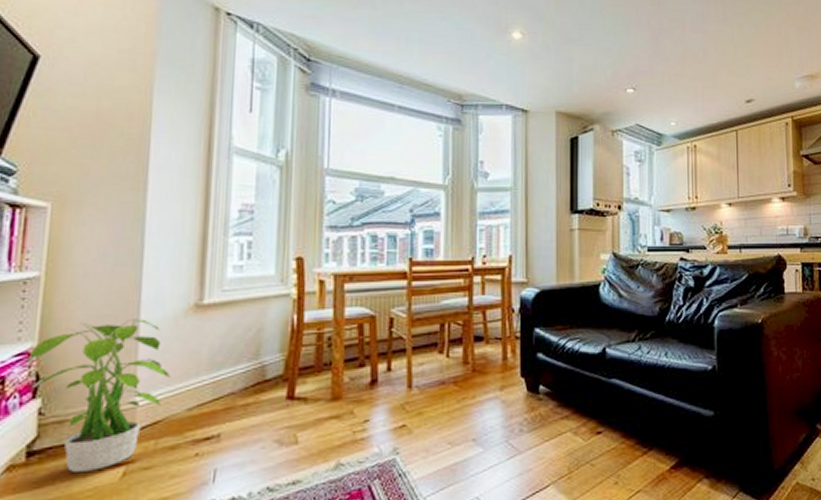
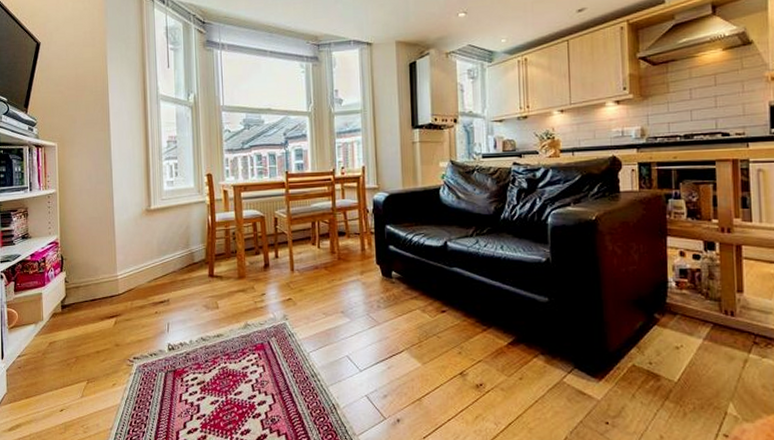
potted plant: present [27,319,170,474] -> none [56,220,136,321]

